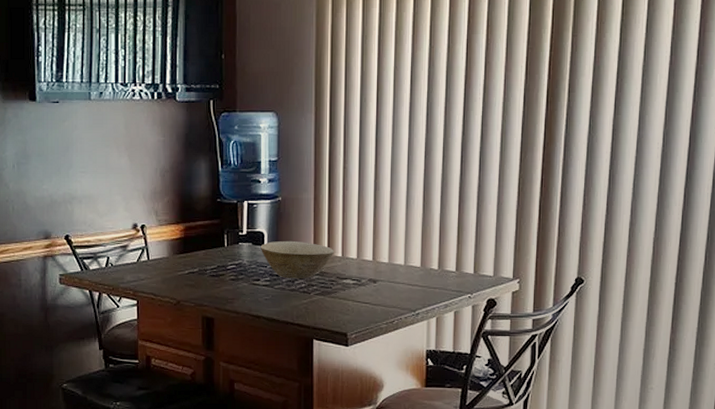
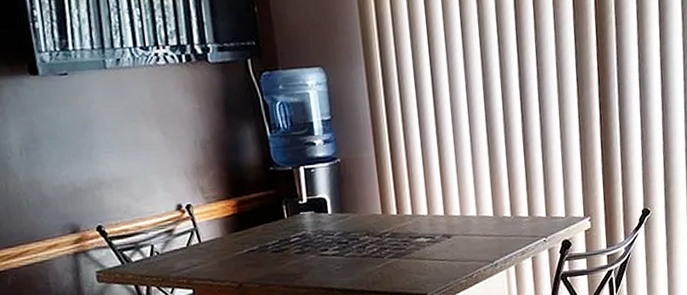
bowl: present [260,240,334,279] -> none [324,203,403,245]

